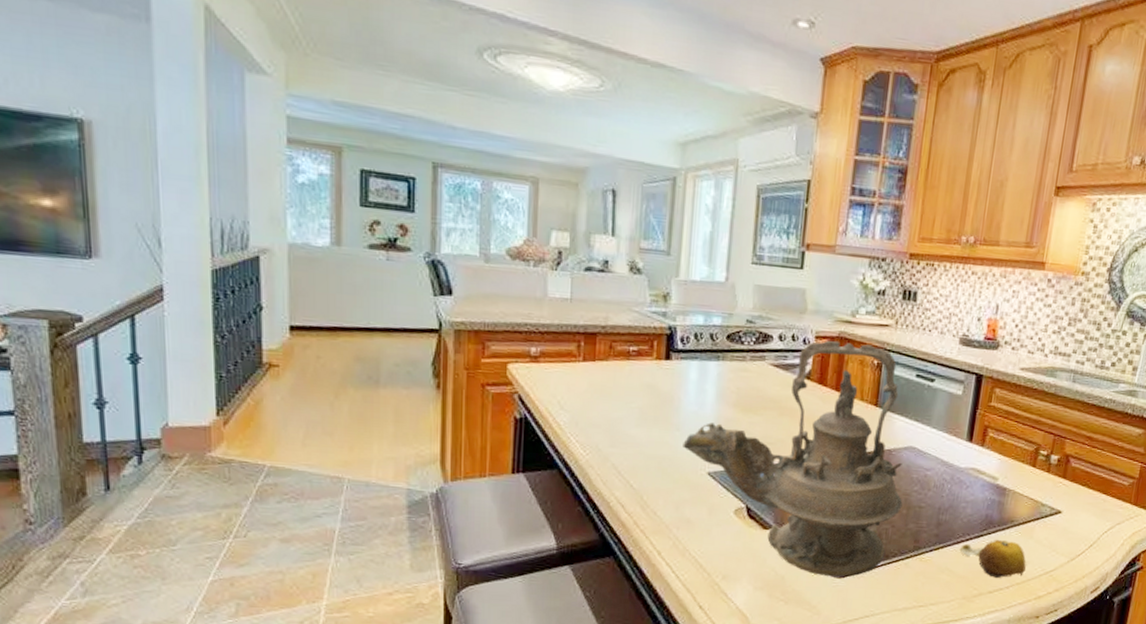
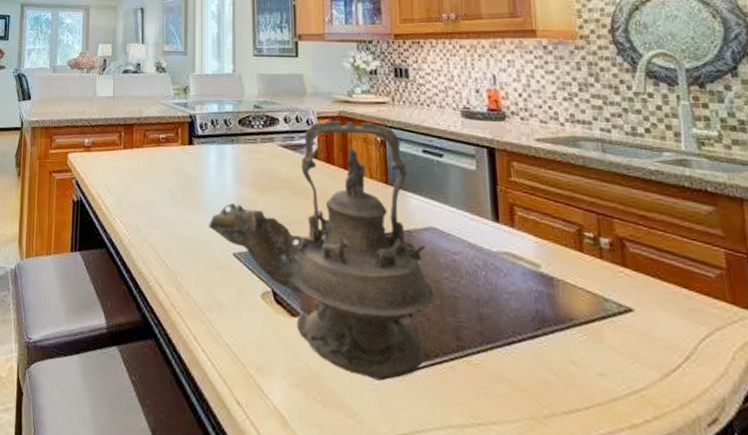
fruit: present [959,540,1026,578] -> none [513,342,605,395]

